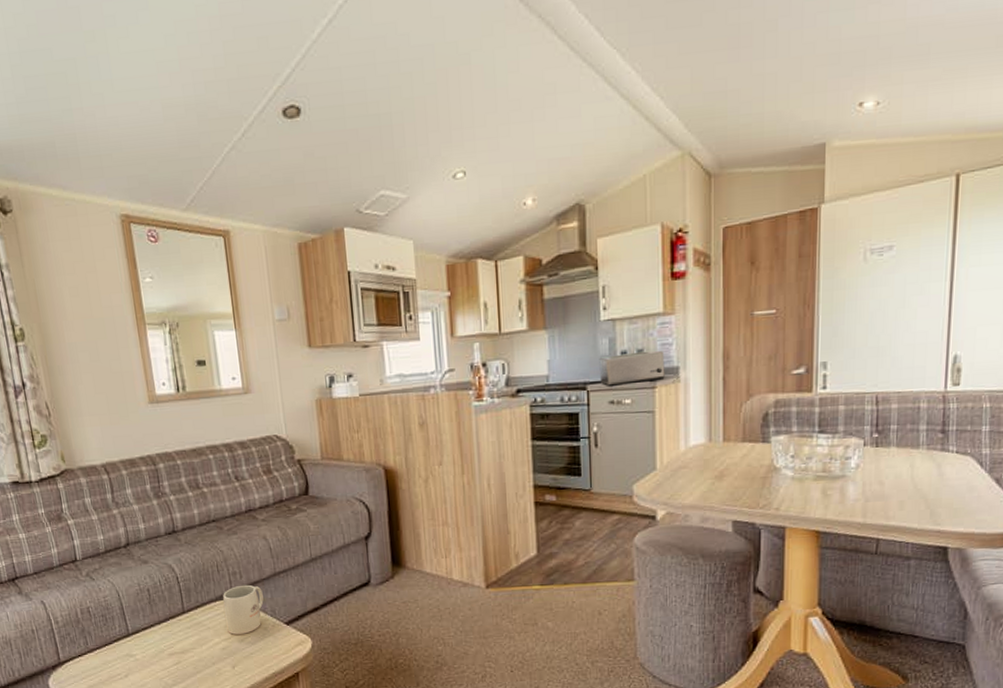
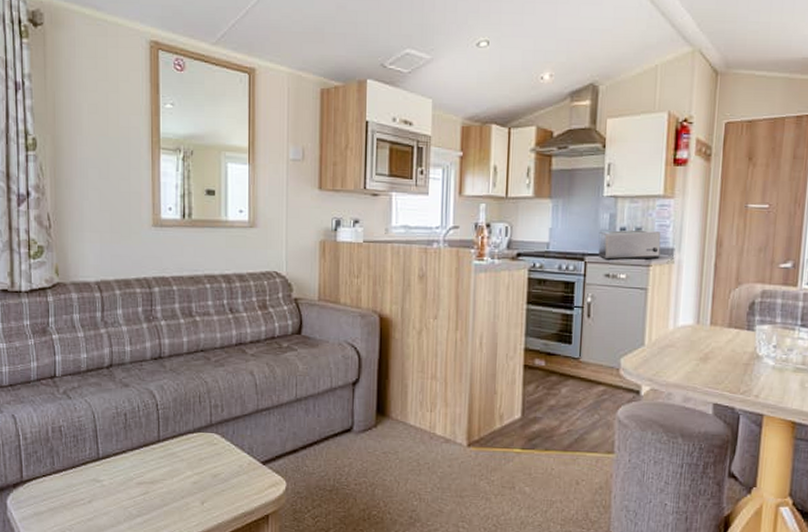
mug: present [222,584,264,635] -> none [200,418,242,470]

